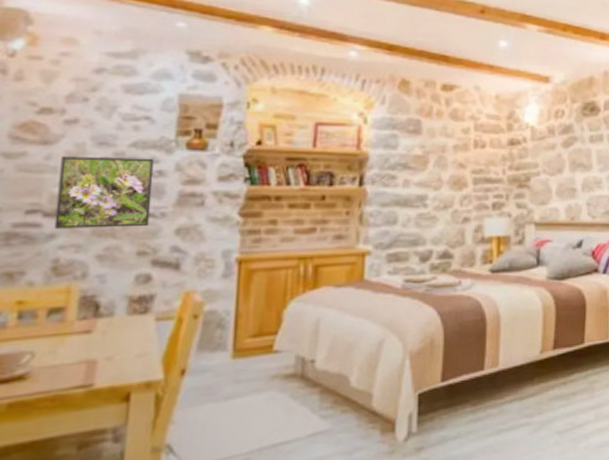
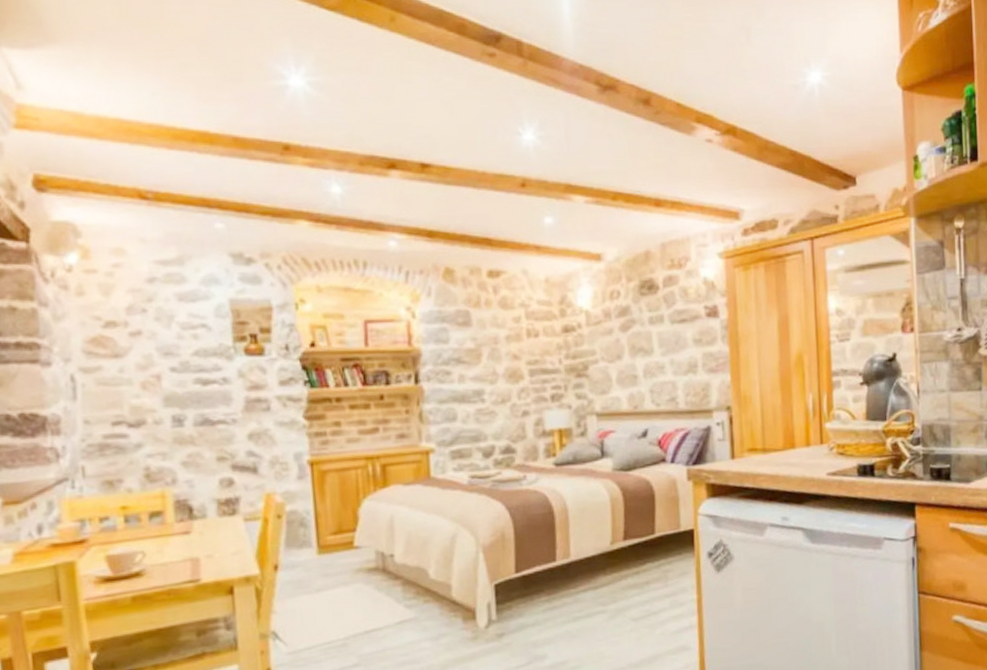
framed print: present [54,156,155,229] -> none [133,366,223,439]

